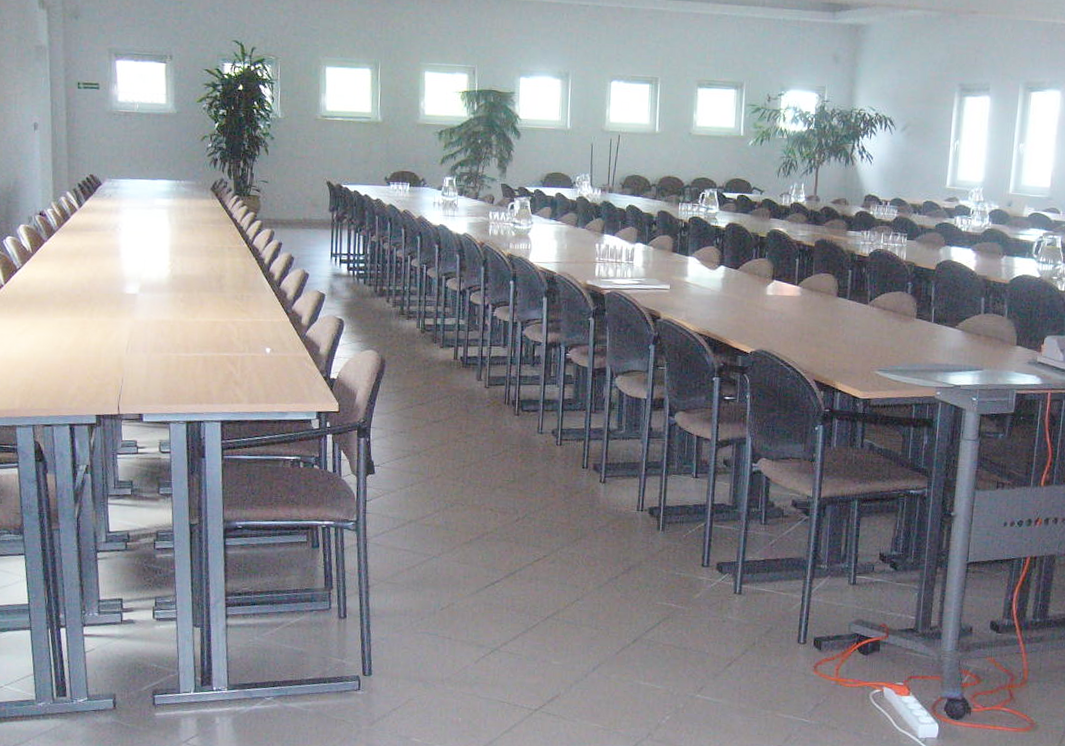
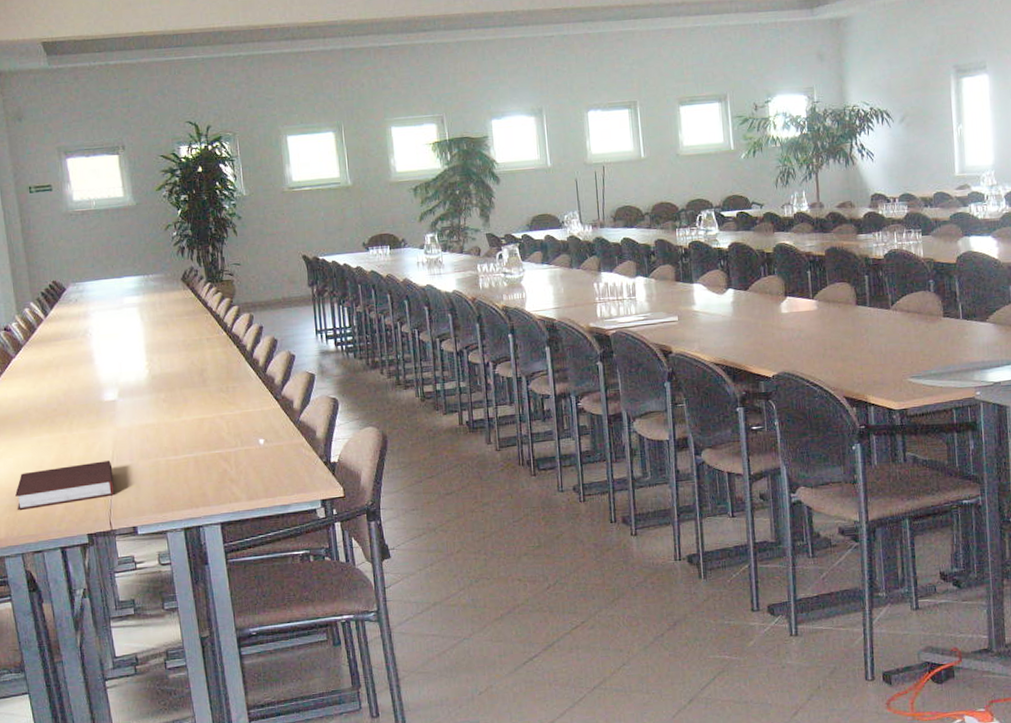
notebook: none [33,349,126,385] -> present [15,460,115,510]

